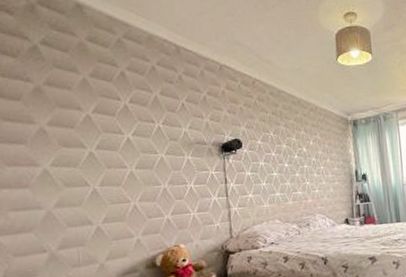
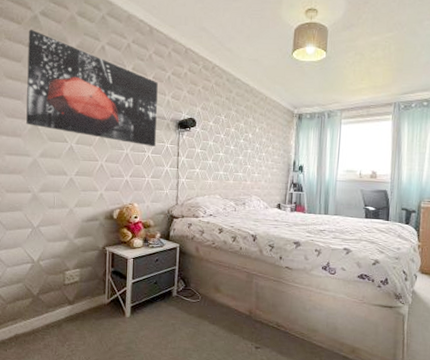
wall art: none [27,61,198,177] -> present [26,29,158,146]

